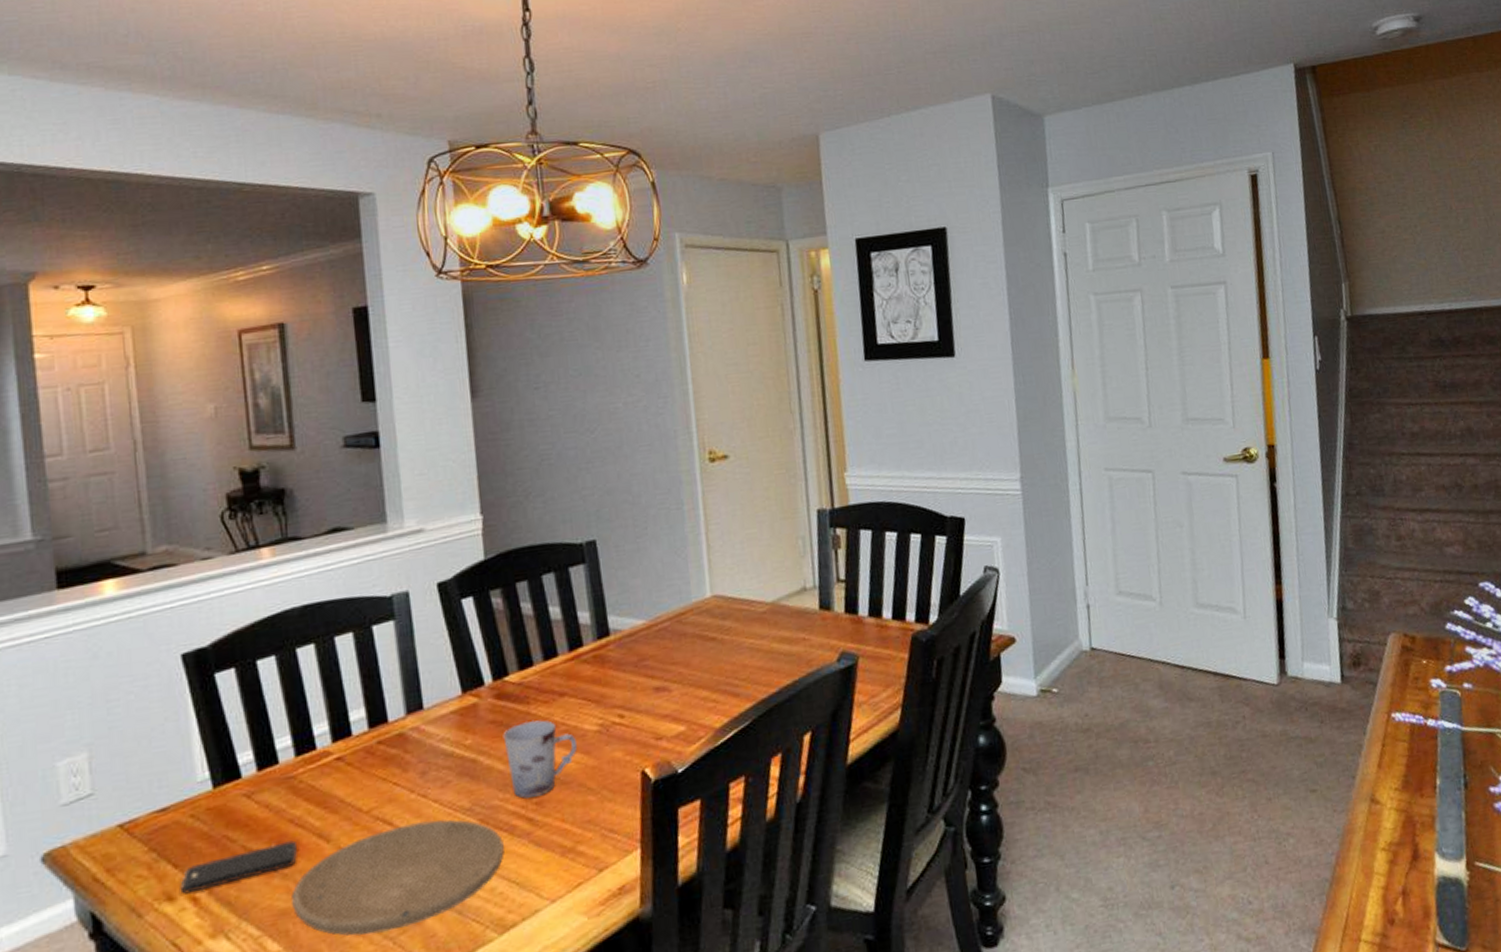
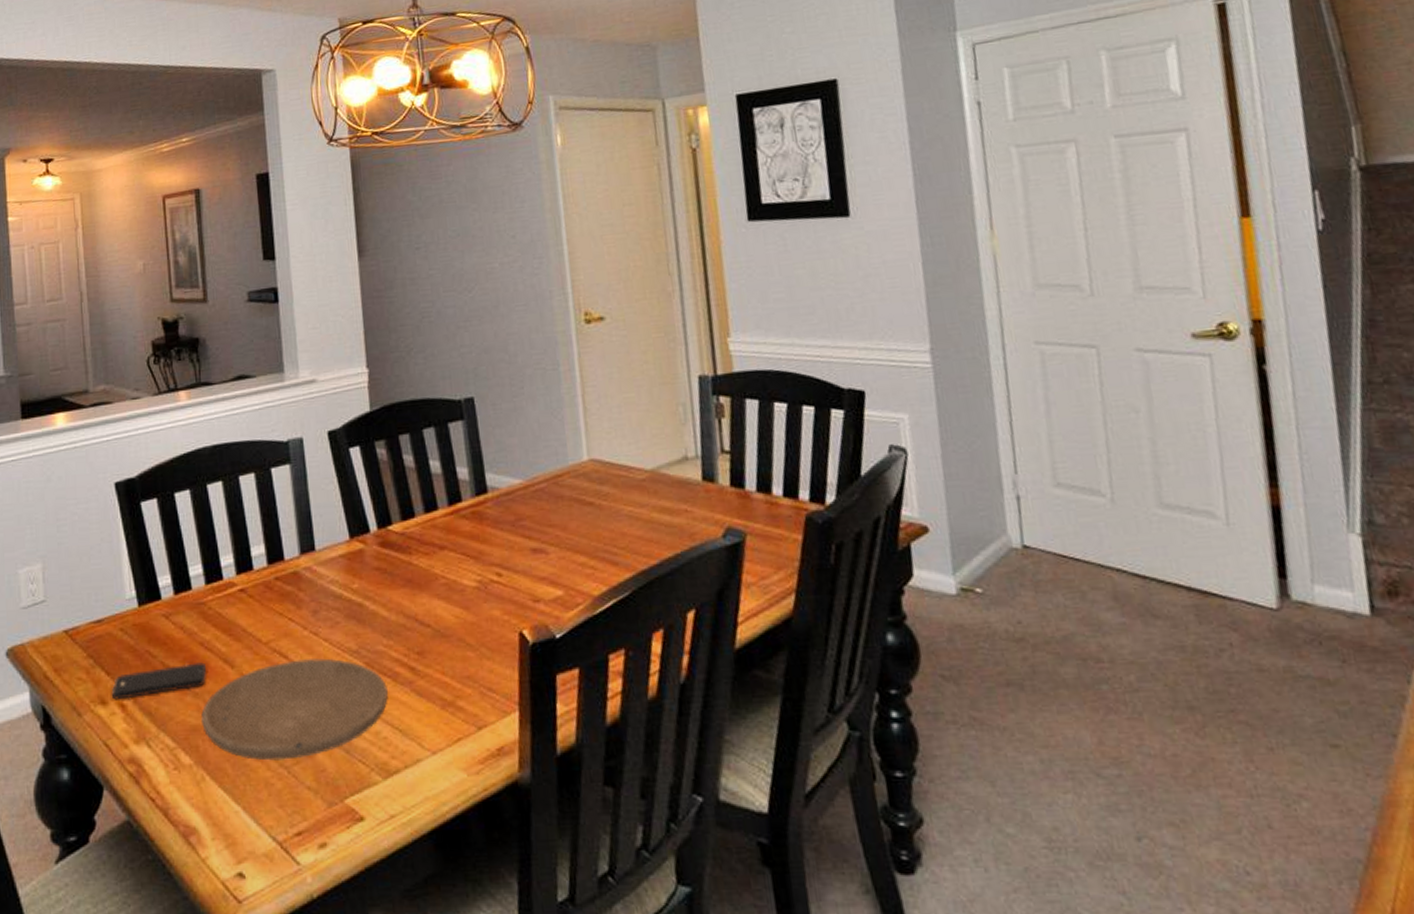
cup: present [503,719,578,799] -> none [387,570,457,647]

